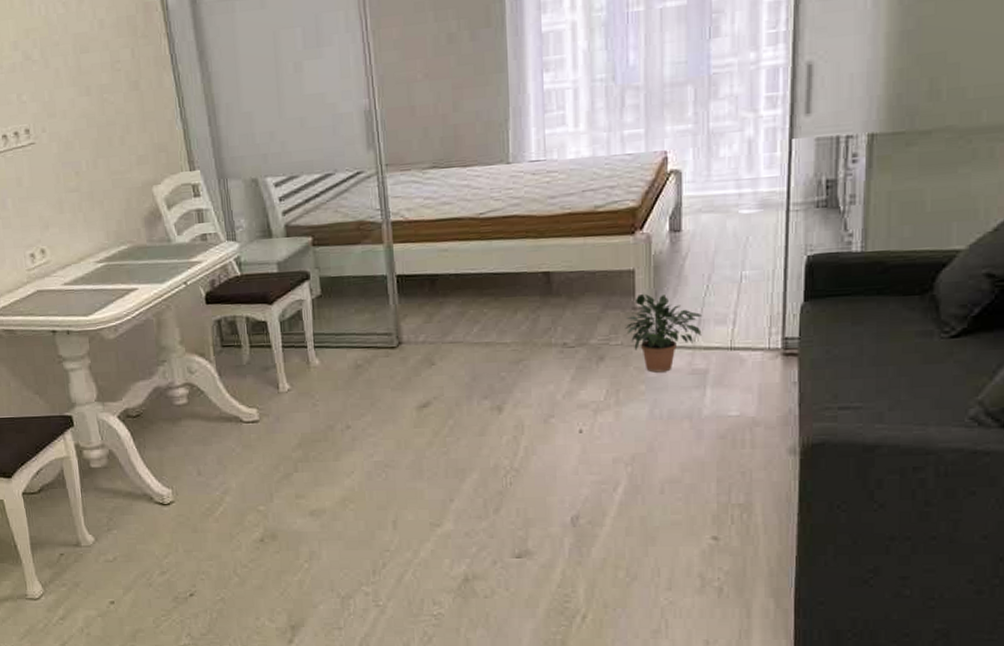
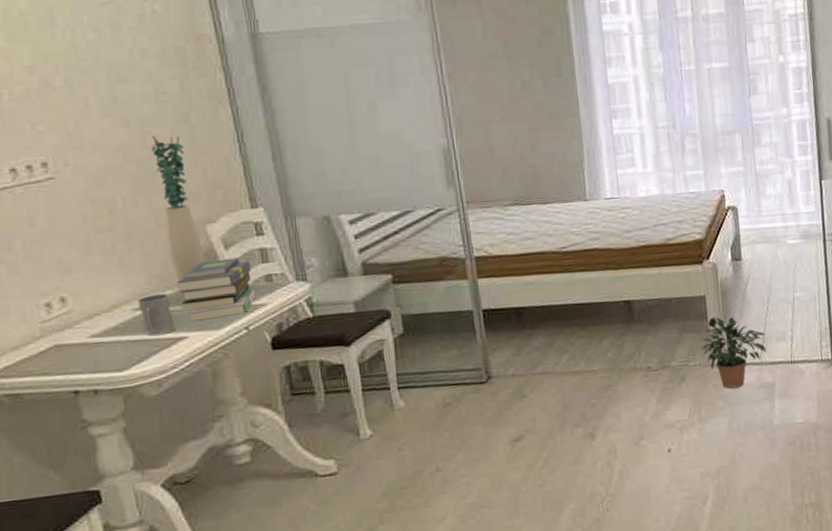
mug: none [99,249,128,287] -> present [138,294,176,337]
vase: none [108,102,152,251] -> present [150,136,205,295]
books: none [129,217,193,275] -> present [177,257,256,321]

